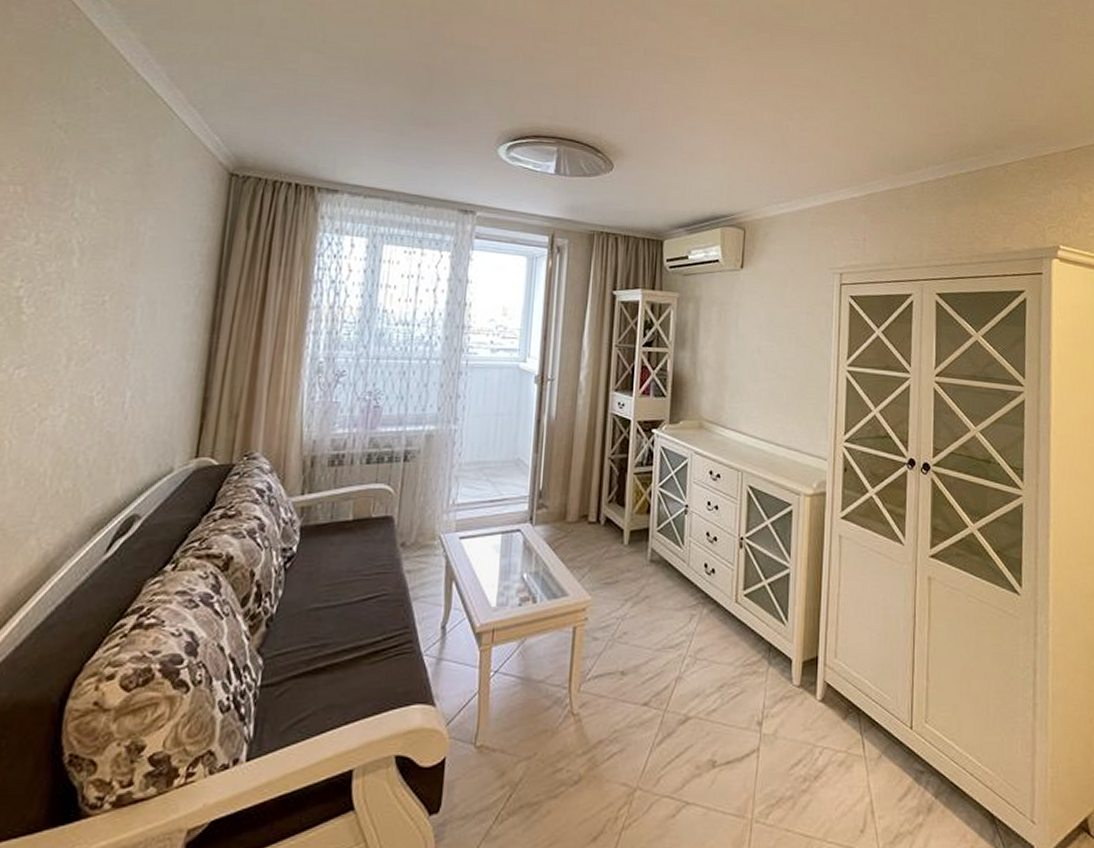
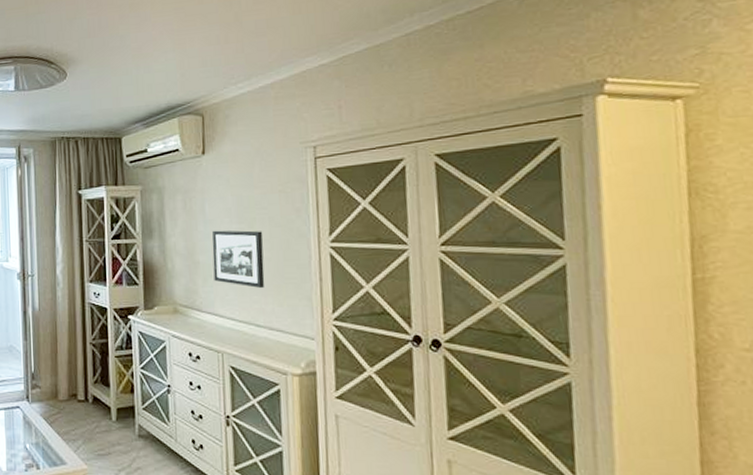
picture frame: none [741,345,790,407] -> present [212,230,265,288]

